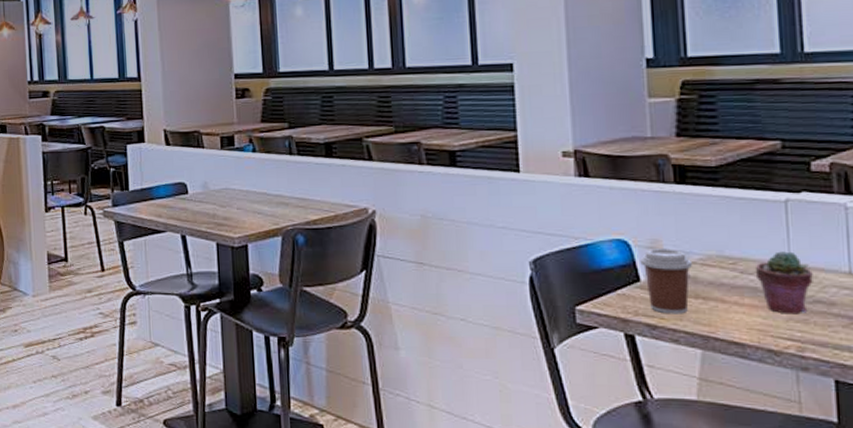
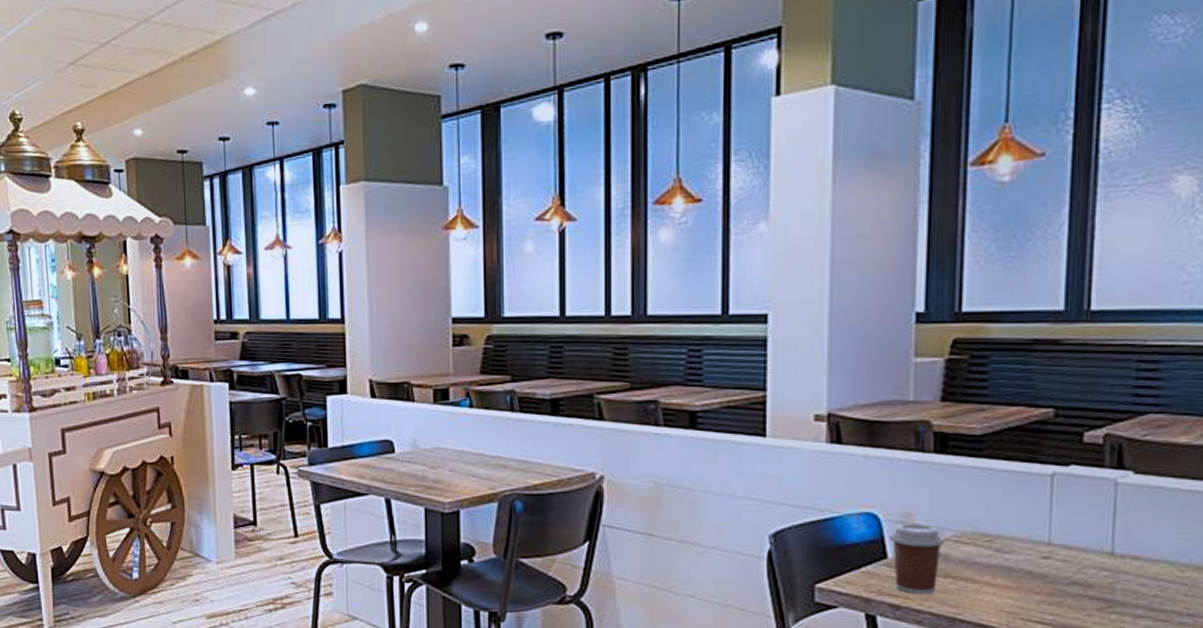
potted succulent: present [755,251,813,315] -> none [1011,529,1073,597]

